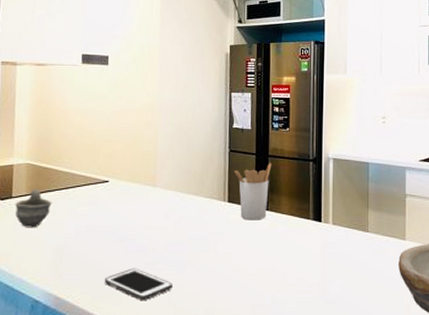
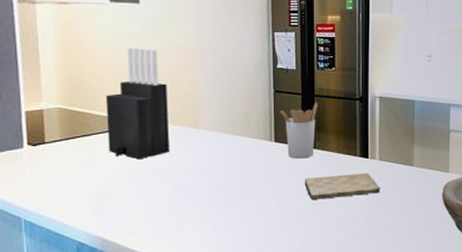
cup: present [15,189,52,228] -> none [49,134,89,173]
knife block: none [69,106,129,217] -> present [105,47,170,160]
cell phone: present [104,268,173,300] -> none [151,208,222,238]
cutting board: none [256,237,333,264] -> present [304,173,380,200]

